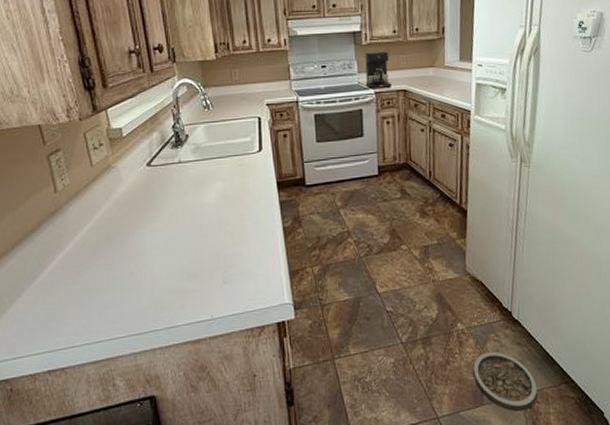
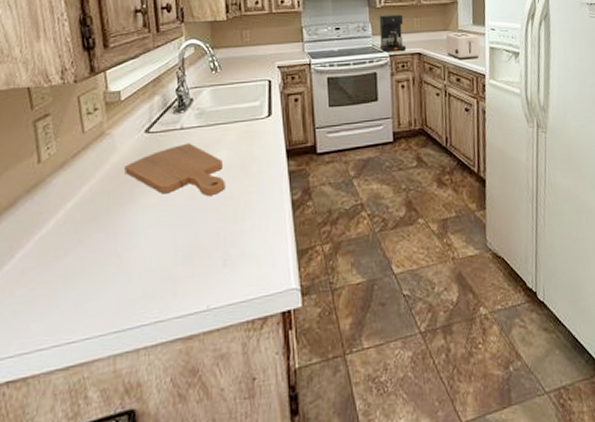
cutting board: none [131,175,222,223] -> present [124,143,225,197]
toaster: none [431,69,467,96] -> present [445,33,481,60]
pet bowl: present [473,351,537,412] -> none [498,339,569,412]

